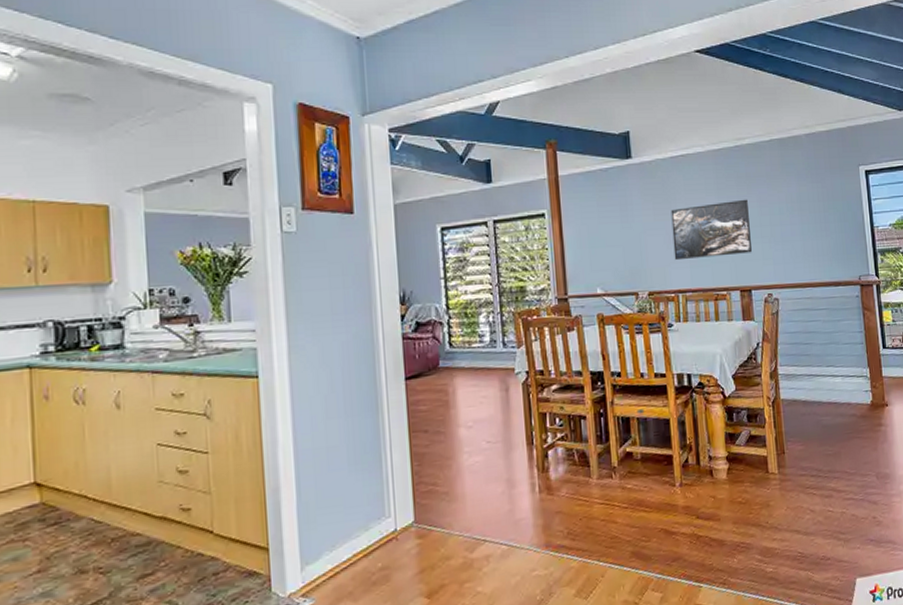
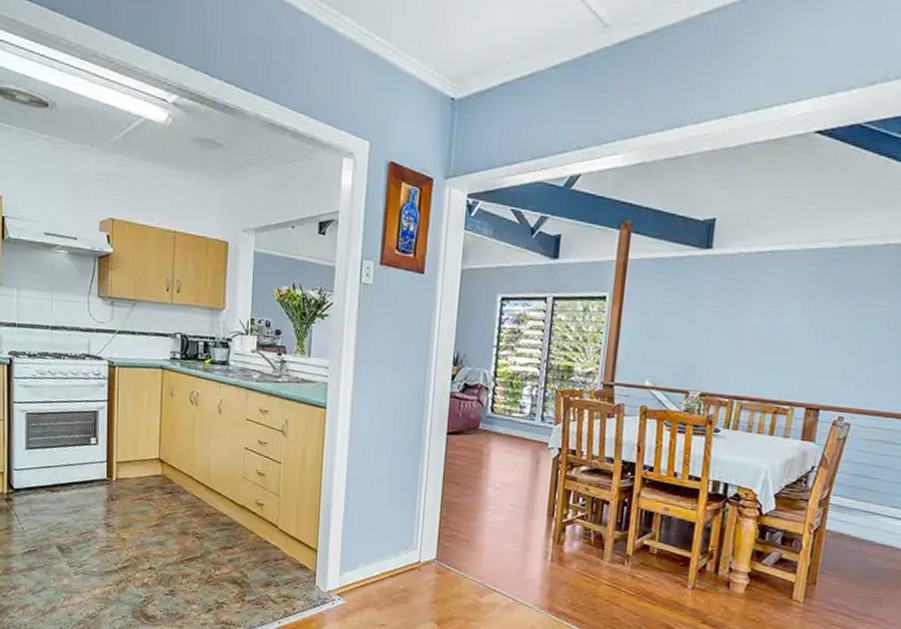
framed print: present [670,199,752,261] -> none [737,308,840,369]

